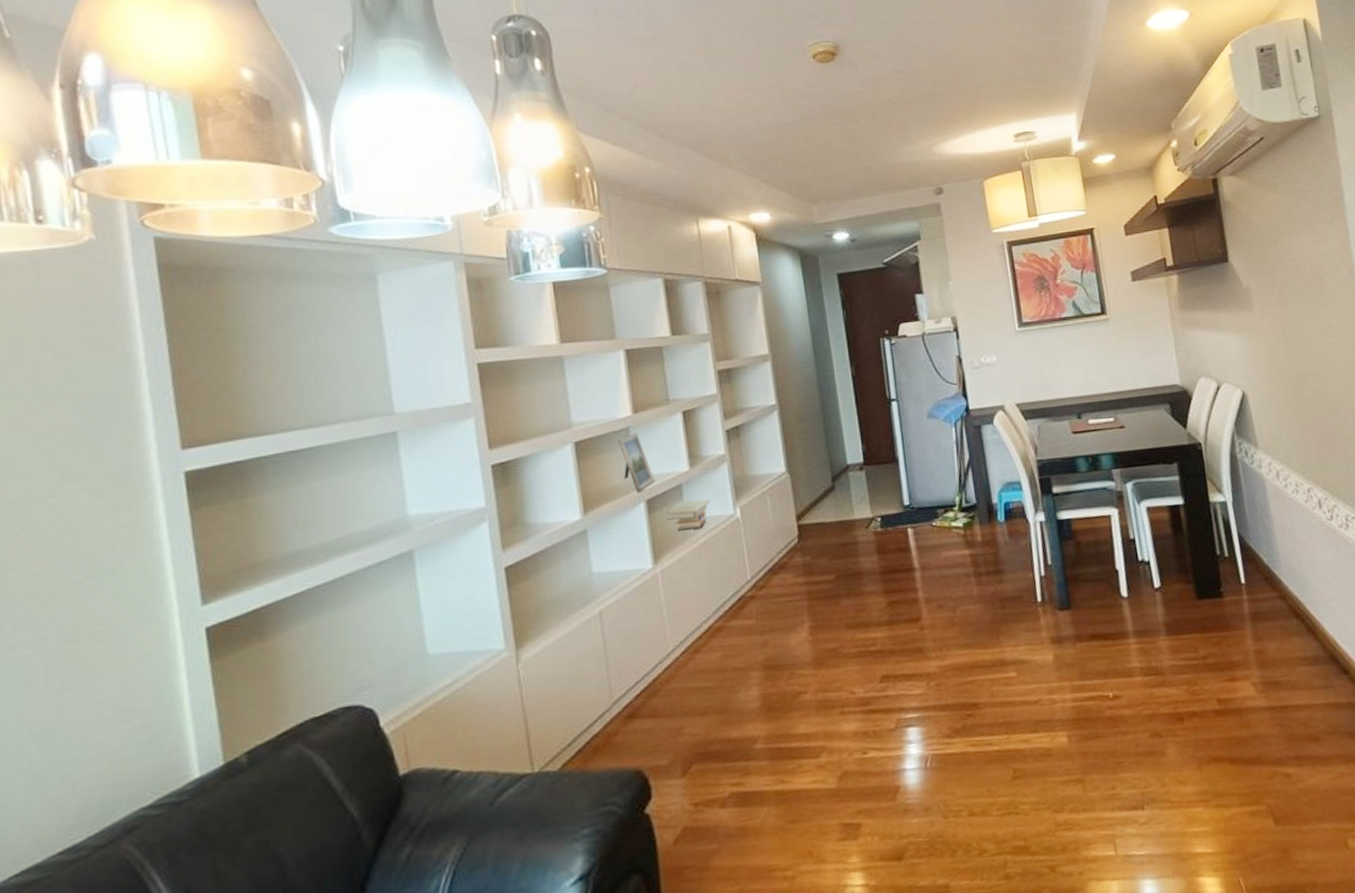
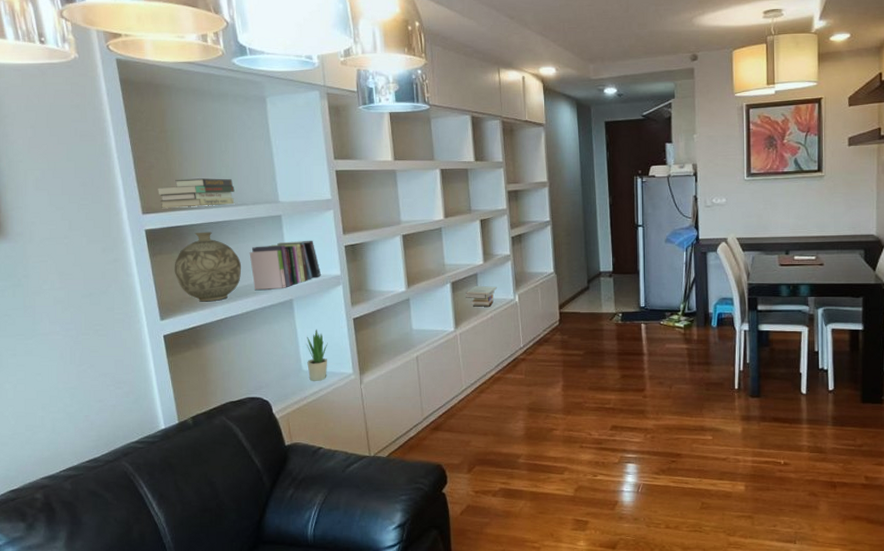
books: none [208,388,328,438] -> present [158,178,235,208]
decorative vase: none [228,464,336,570] -> present [174,232,242,302]
books: none [347,462,456,543] -> present [249,240,321,291]
potted plant: none [433,590,467,670] -> present [306,330,328,382]
picture frame: present [618,433,654,492] -> none [433,233,458,276]

